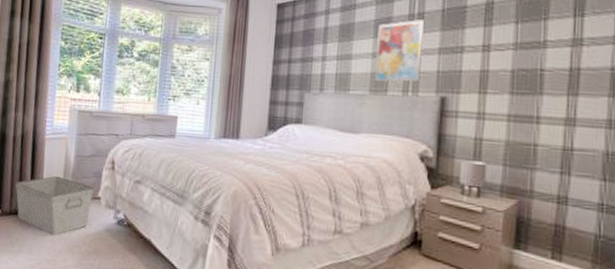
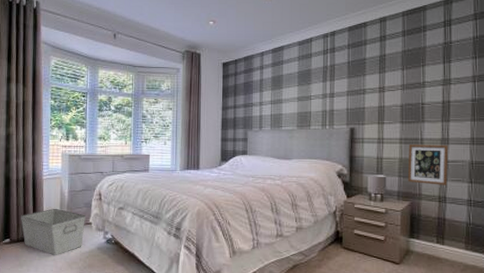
wall art: present [375,19,425,82] -> none [301,70,336,119]
picture frame: none [515,123,575,182] -> present [407,145,449,185]

